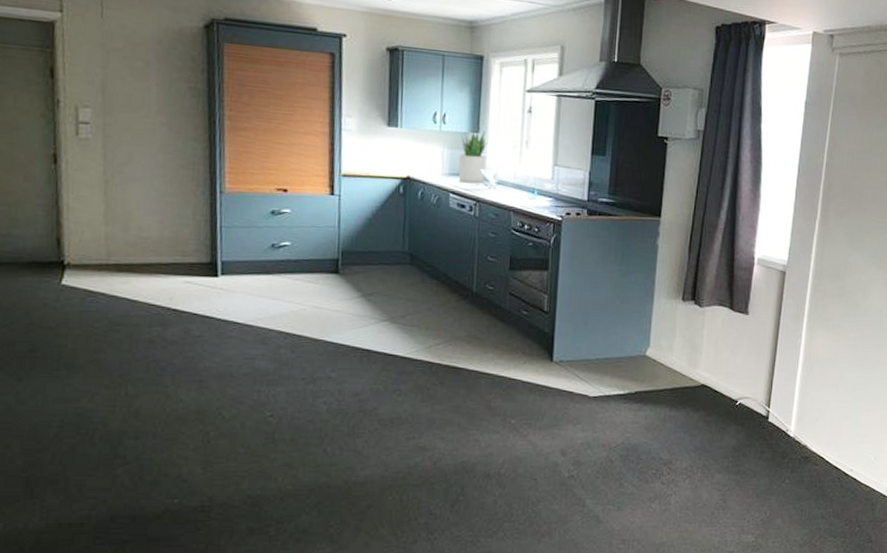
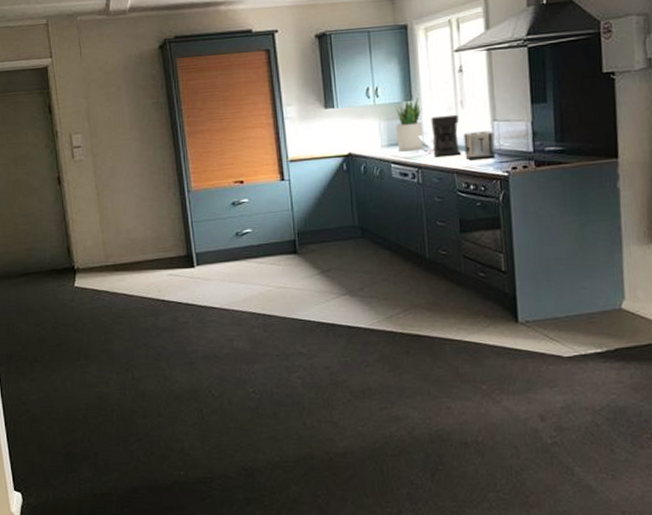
coffee maker: none [493,152,522,194] -> present [431,114,461,158]
toaster: none [523,173,554,202] -> present [464,131,496,161]

